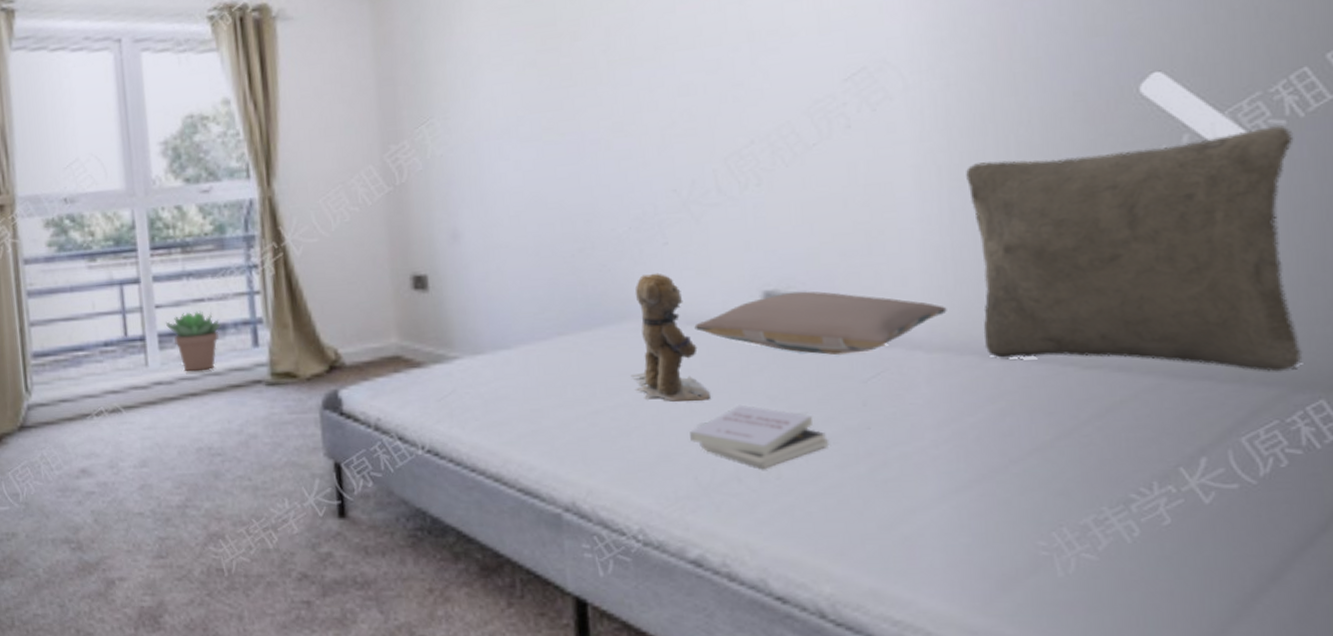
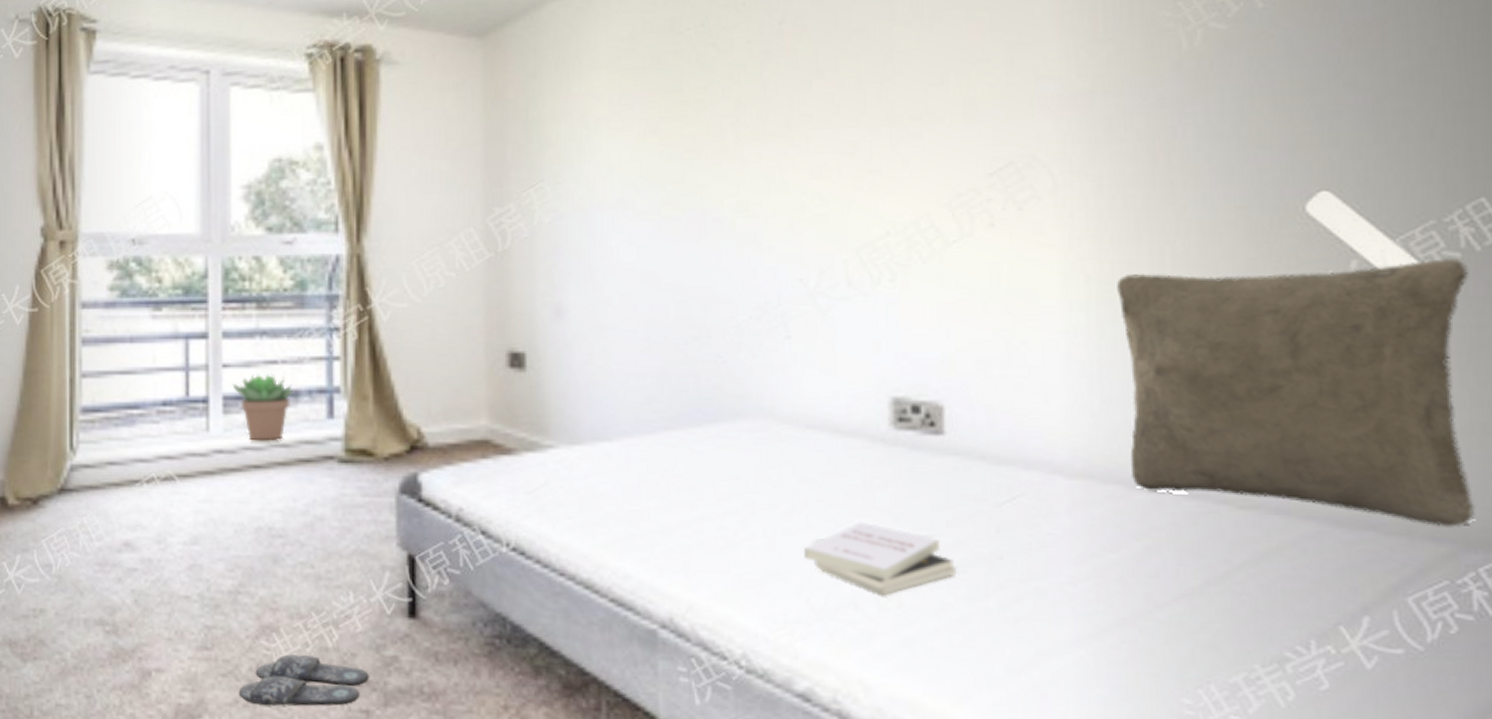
slippers: none [193,556,308,602] -> present [238,653,369,706]
teddy bear: present [630,273,710,402] -> none [742,368,828,514]
pillow: present [694,291,947,355] -> none [815,400,1092,473]

